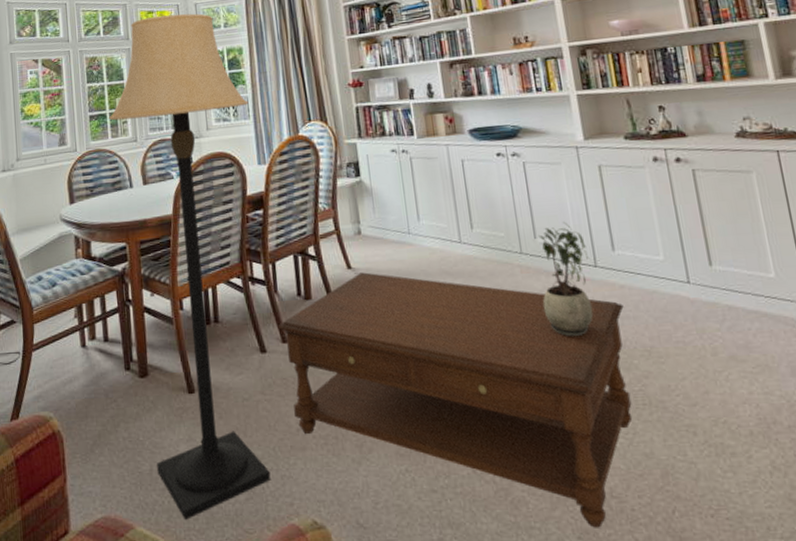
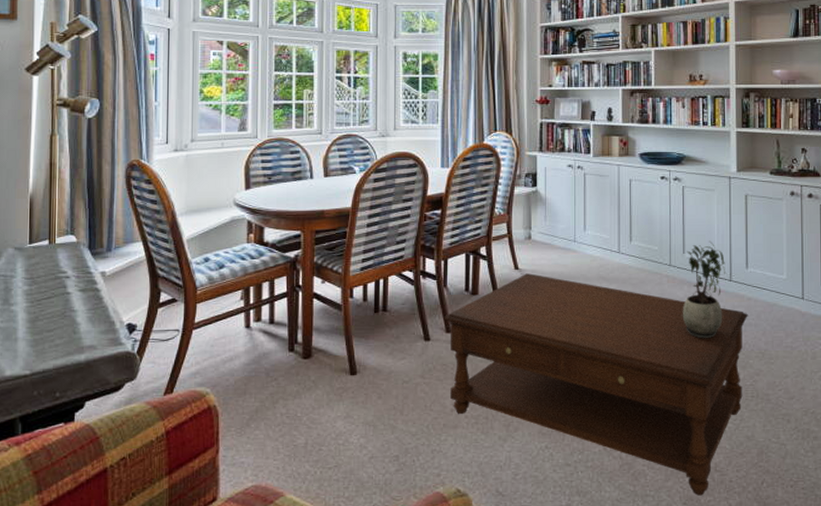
lamp: present [108,13,271,520] -> none [294,13,438,488]

